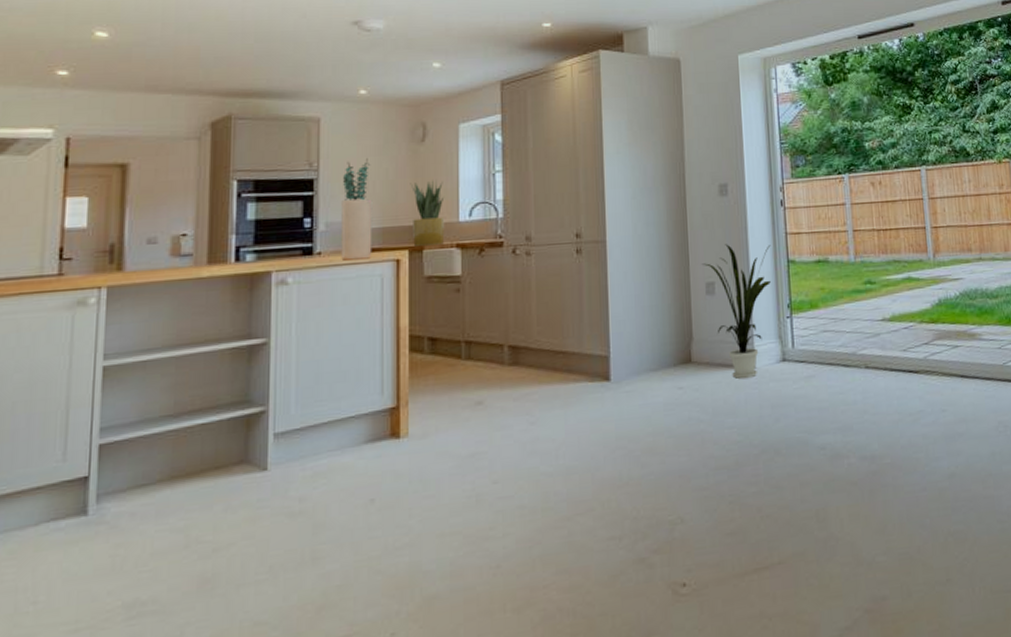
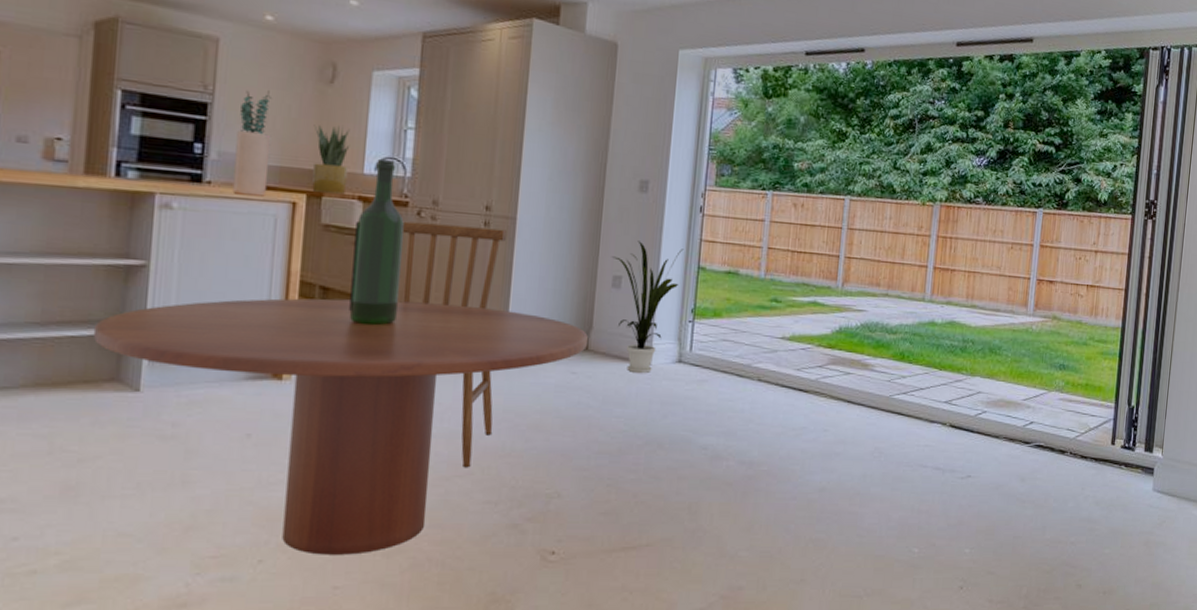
dining table: none [221,205,690,620] -> present [92,159,588,555]
dining chair: none [499,254,608,505] -> present [402,221,506,468]

